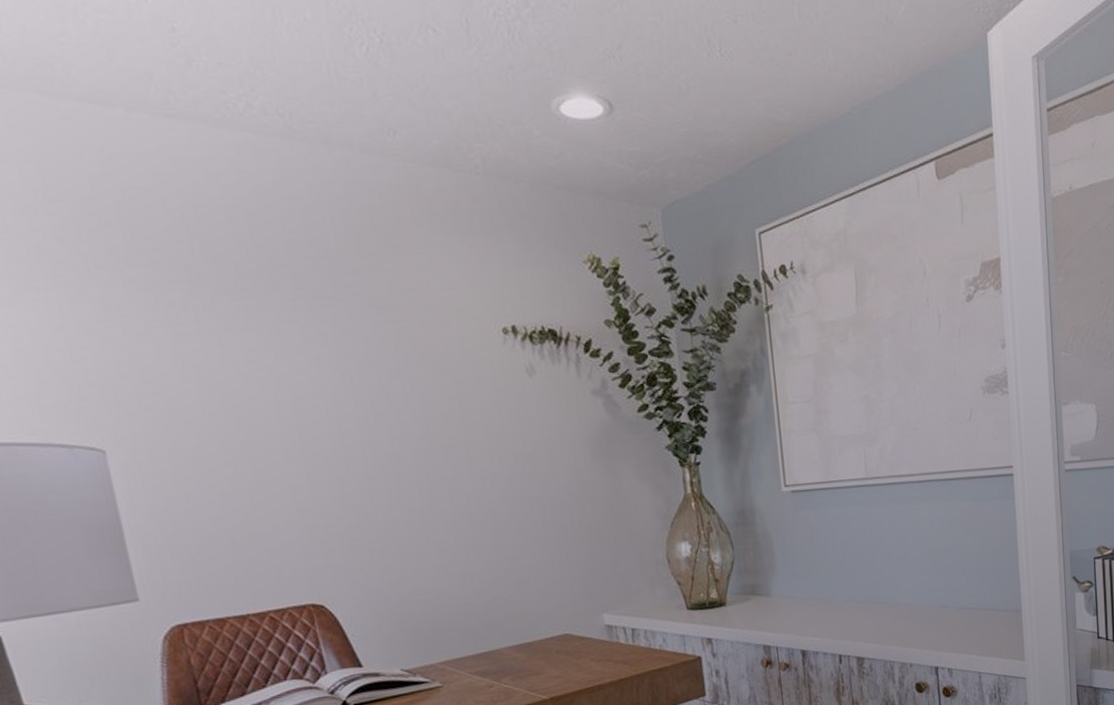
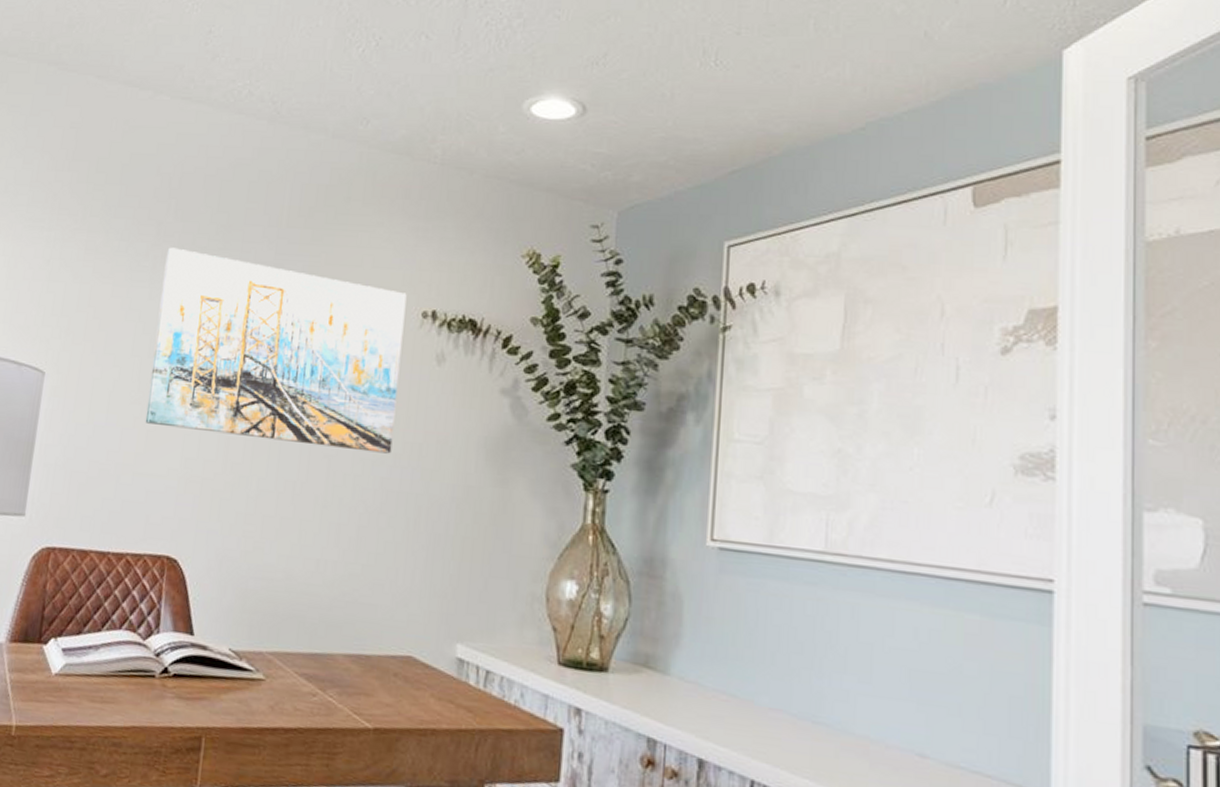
wall art: none [207,293,506,483] -> present [145,247,407,454]

